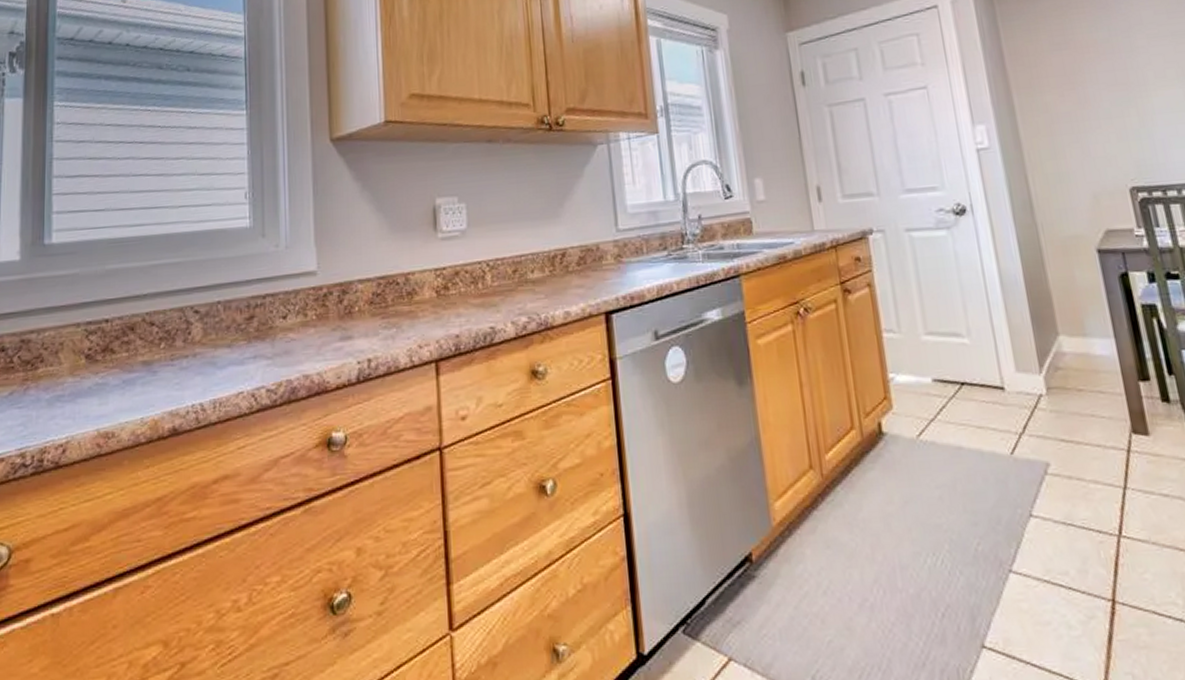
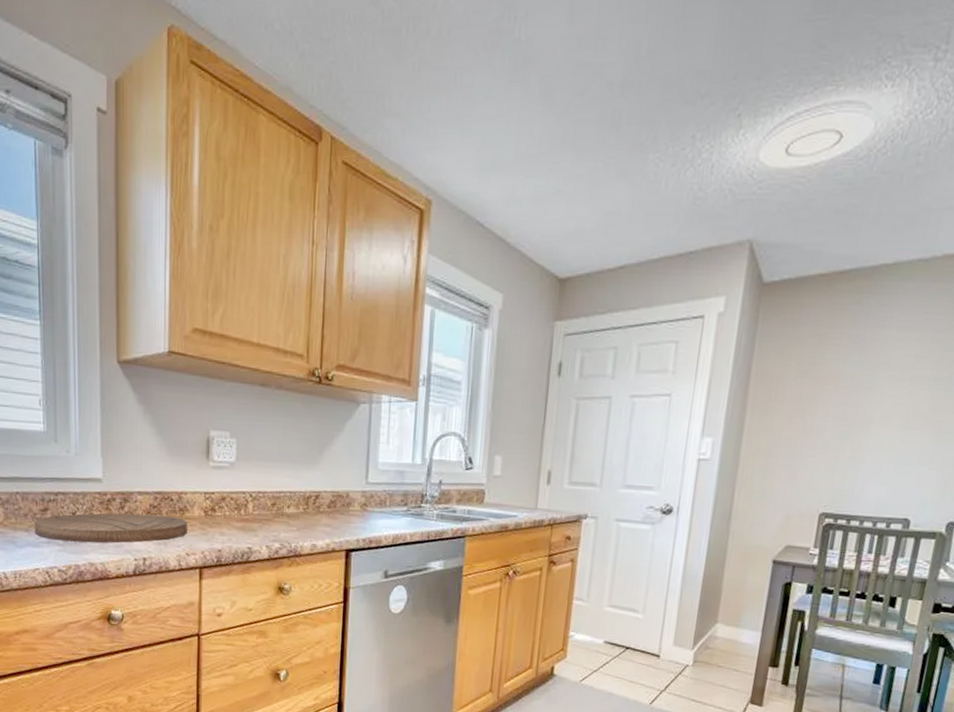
cutting board: none [238,303,418,354] -> present [35,513,187,543]

